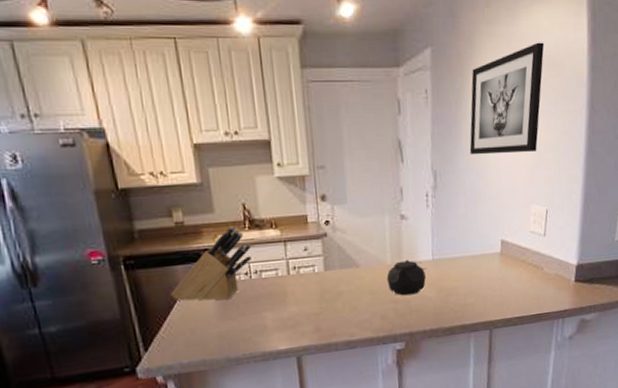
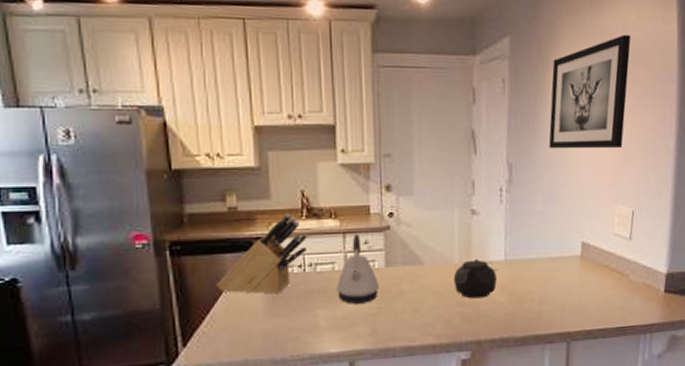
kettle: none [281,241,320,306] -> present [337,233,380,304]

